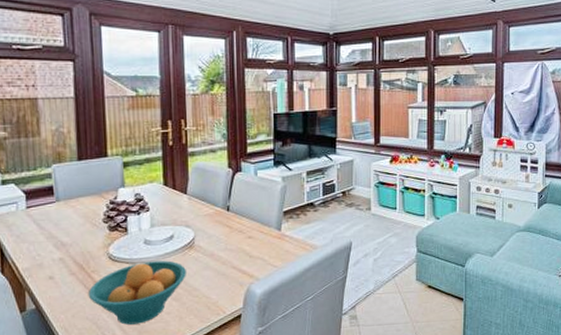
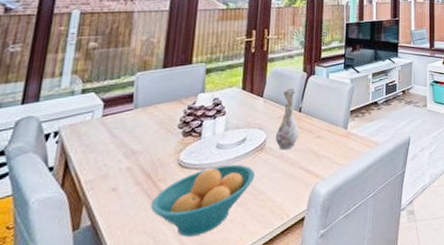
vase: none [204,185,230,249] -> present [275,88,300,150]

